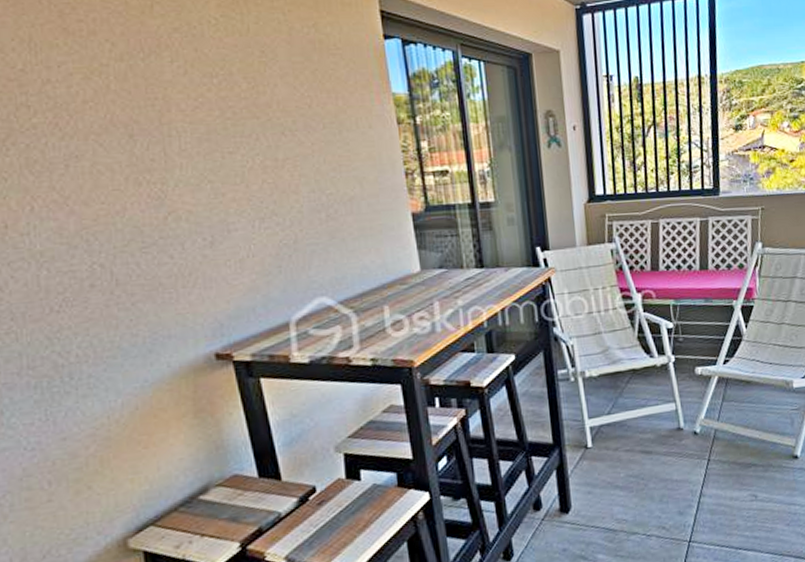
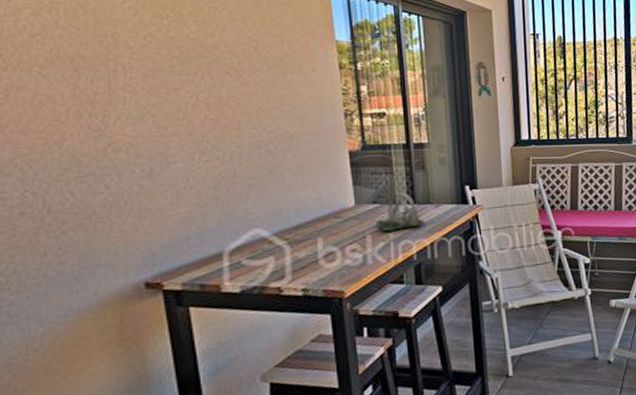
plant pot: none [443,255,495,298] -> present [376,192,425,231]

